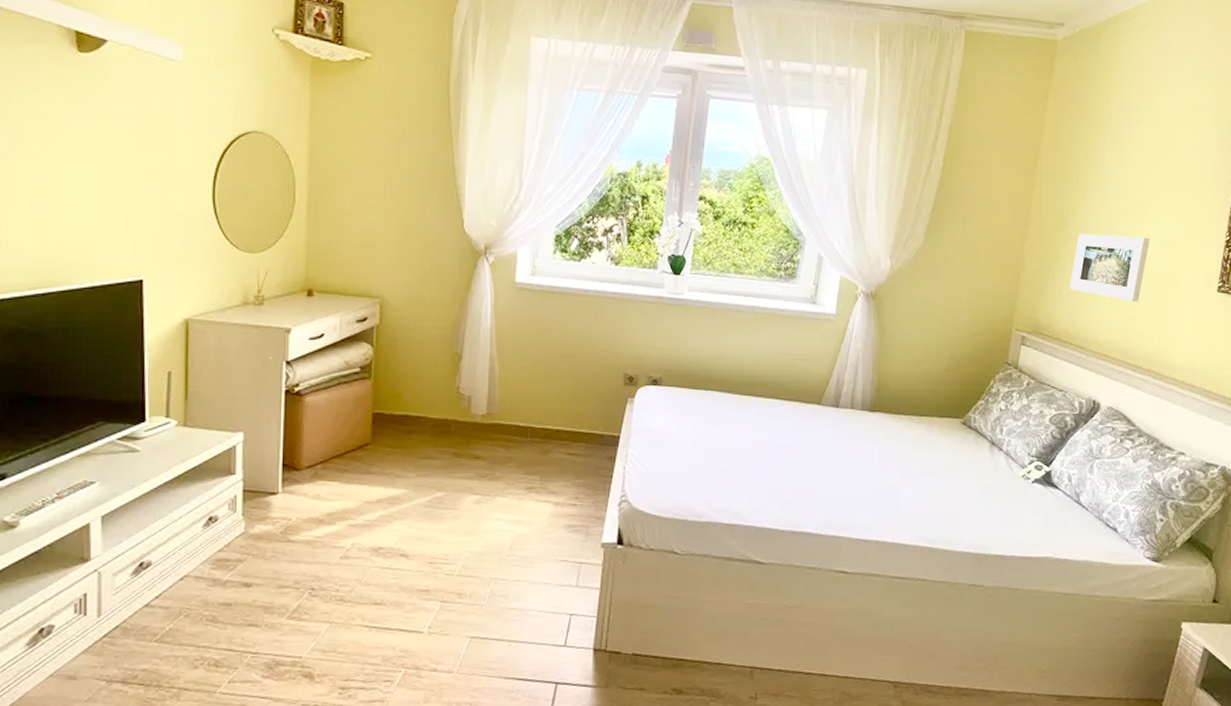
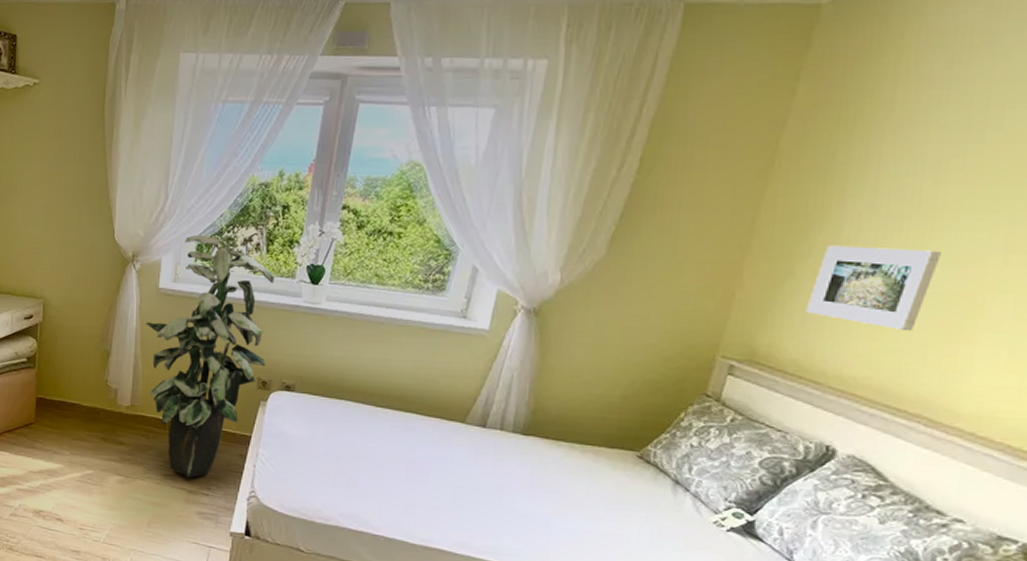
indoor plant: none [501,226,637,489] -> present [145,235,274,478]

